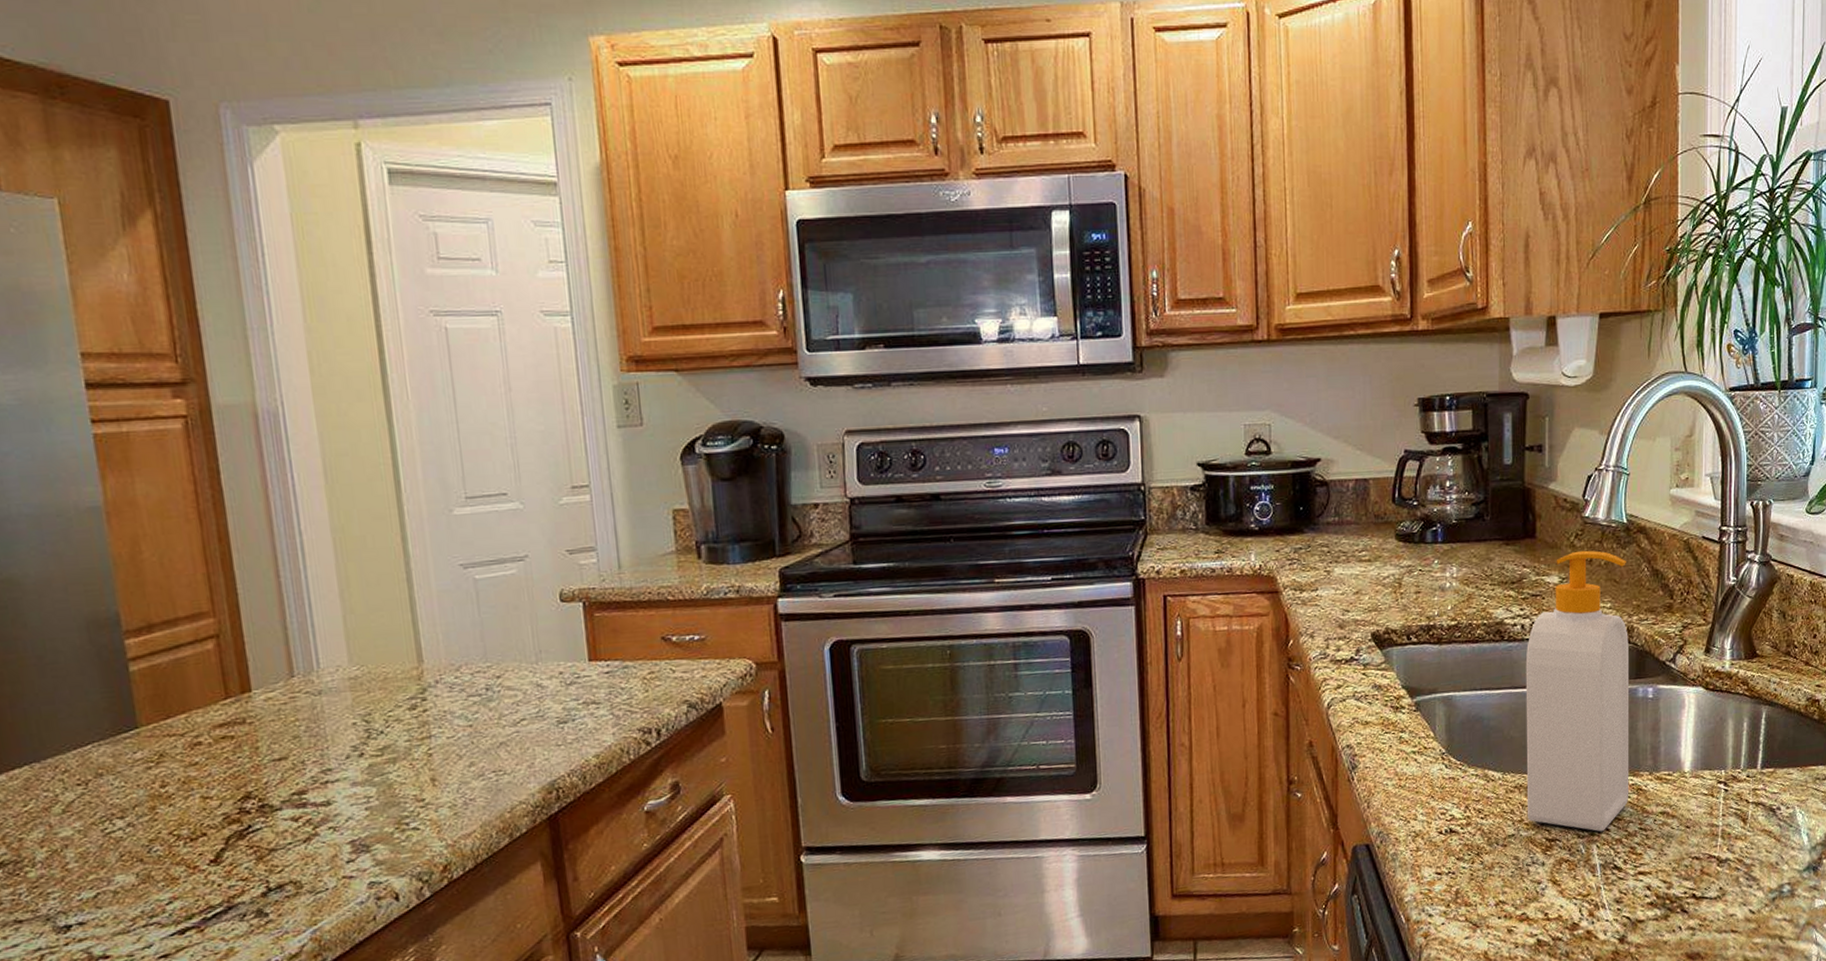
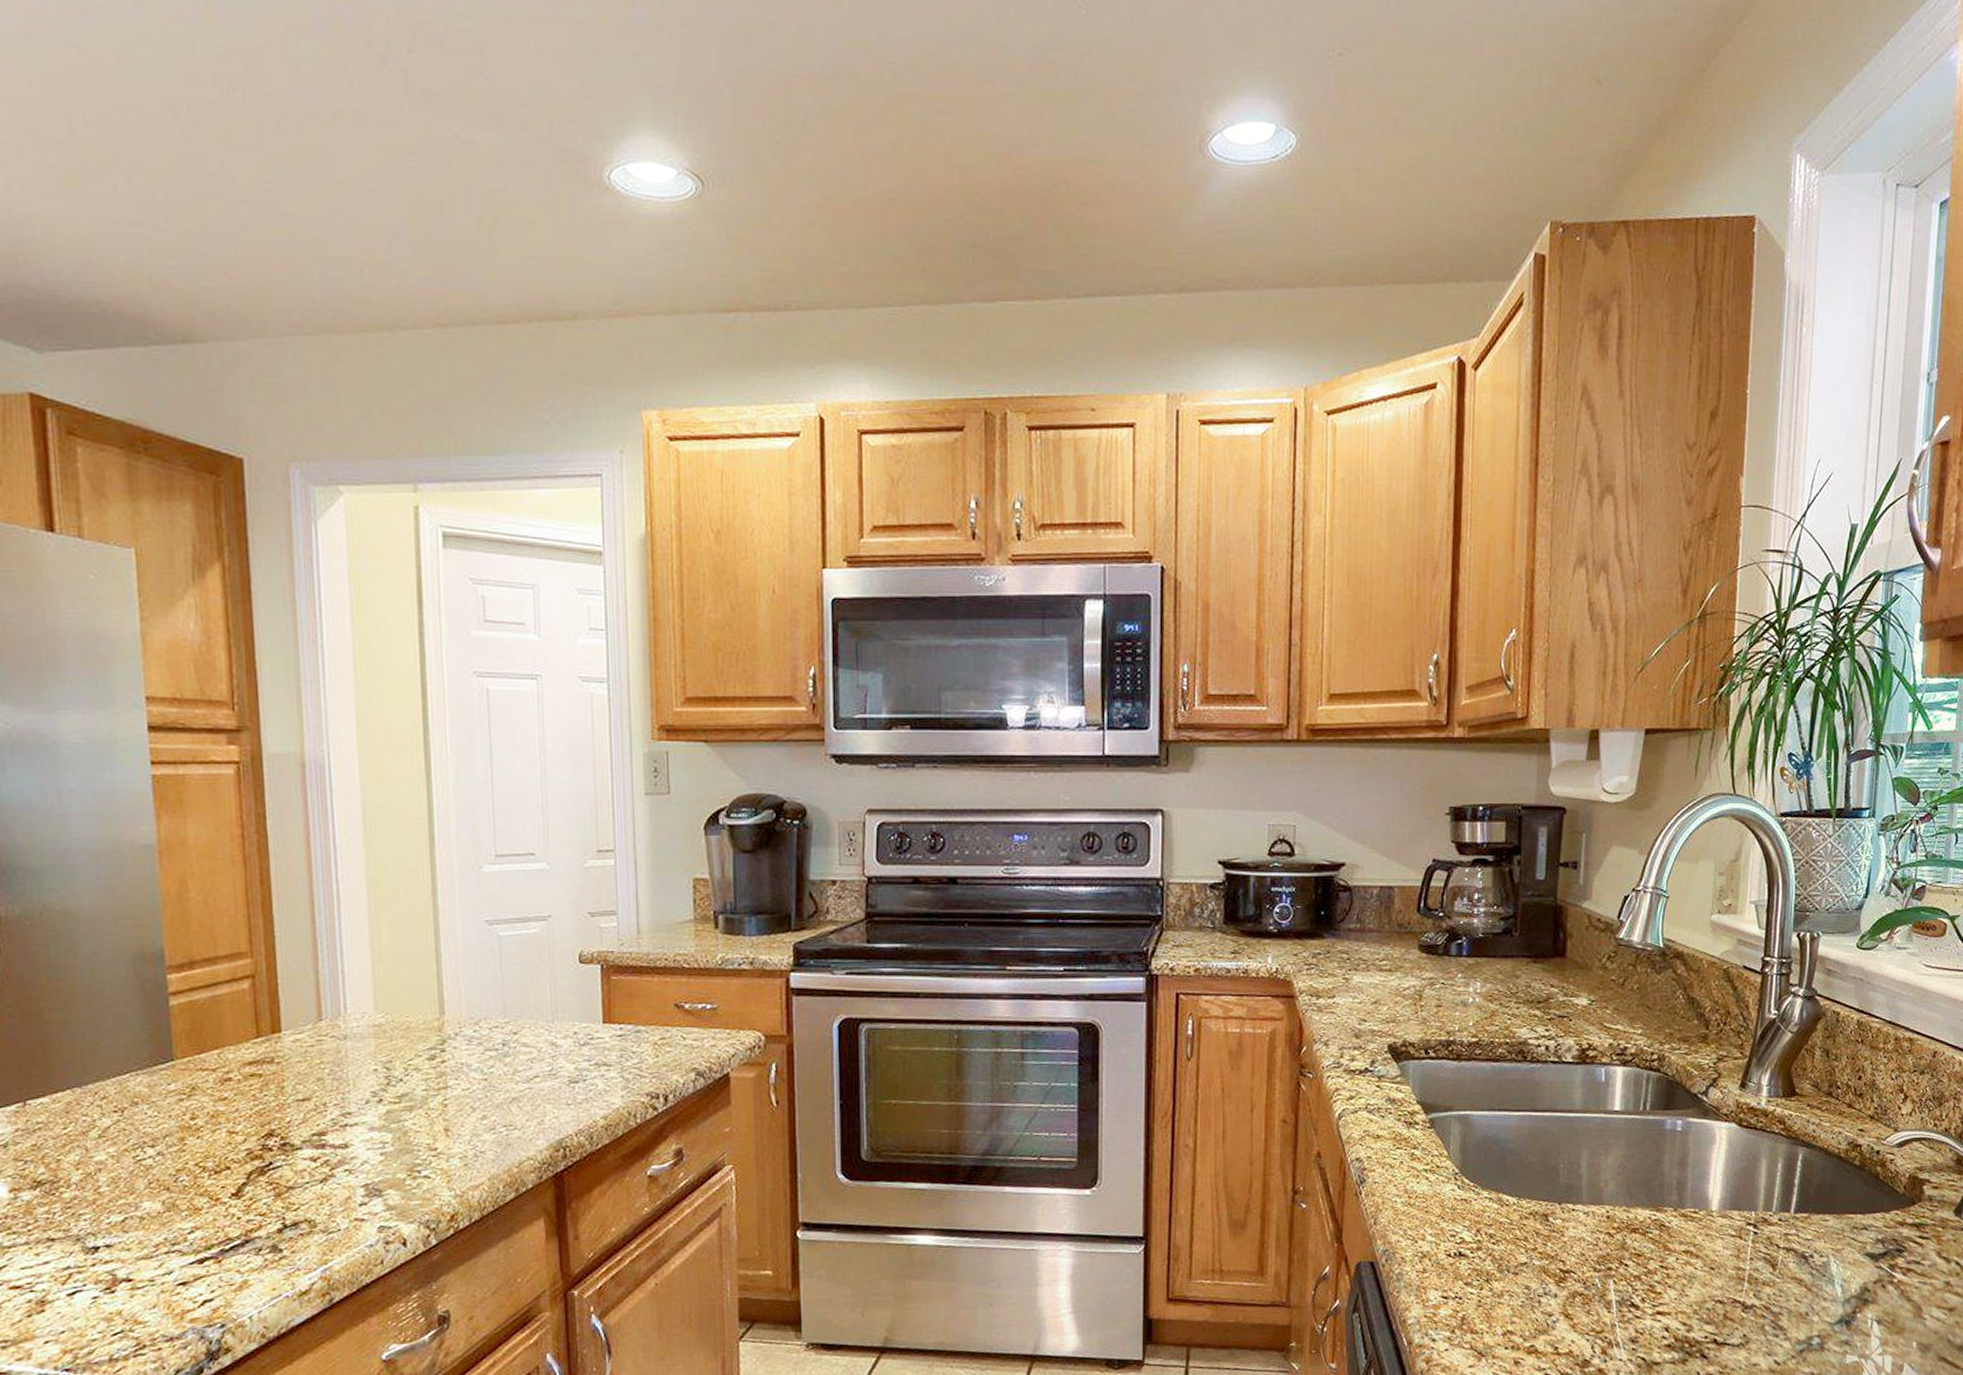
soap bottle: present [1525,550,1630,832] -> none [1541,973,1661,1267]

